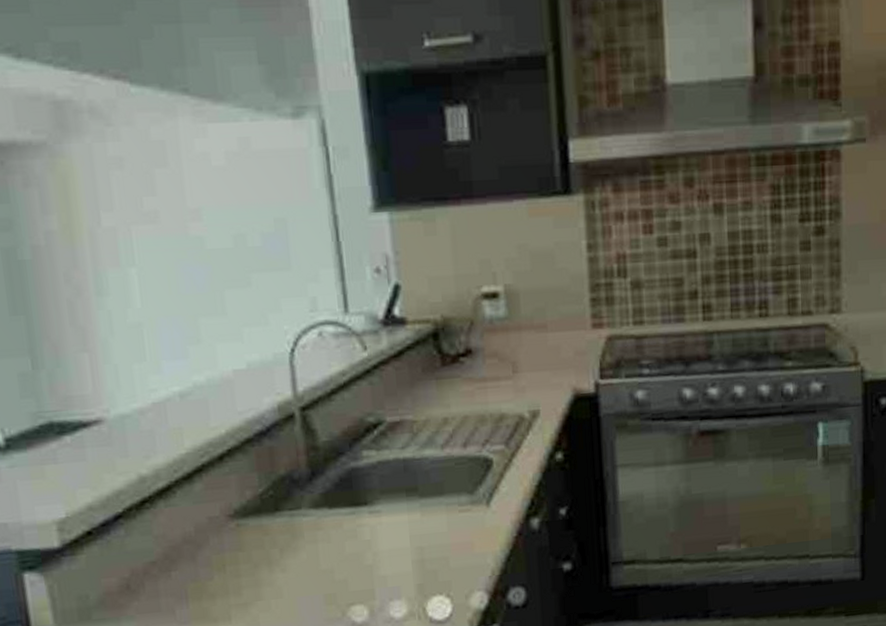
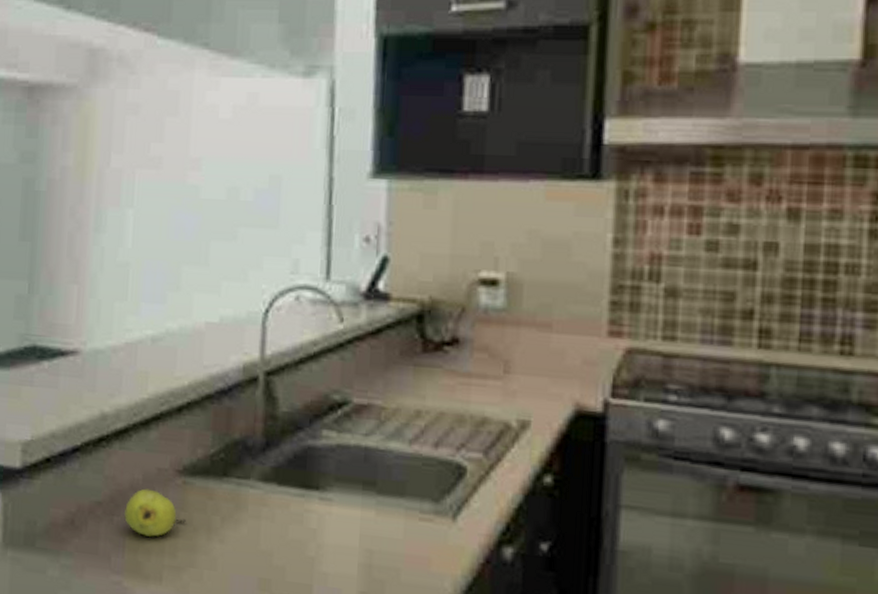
fruit: none [180,538,246,583] -> present [123,488,186,537]

